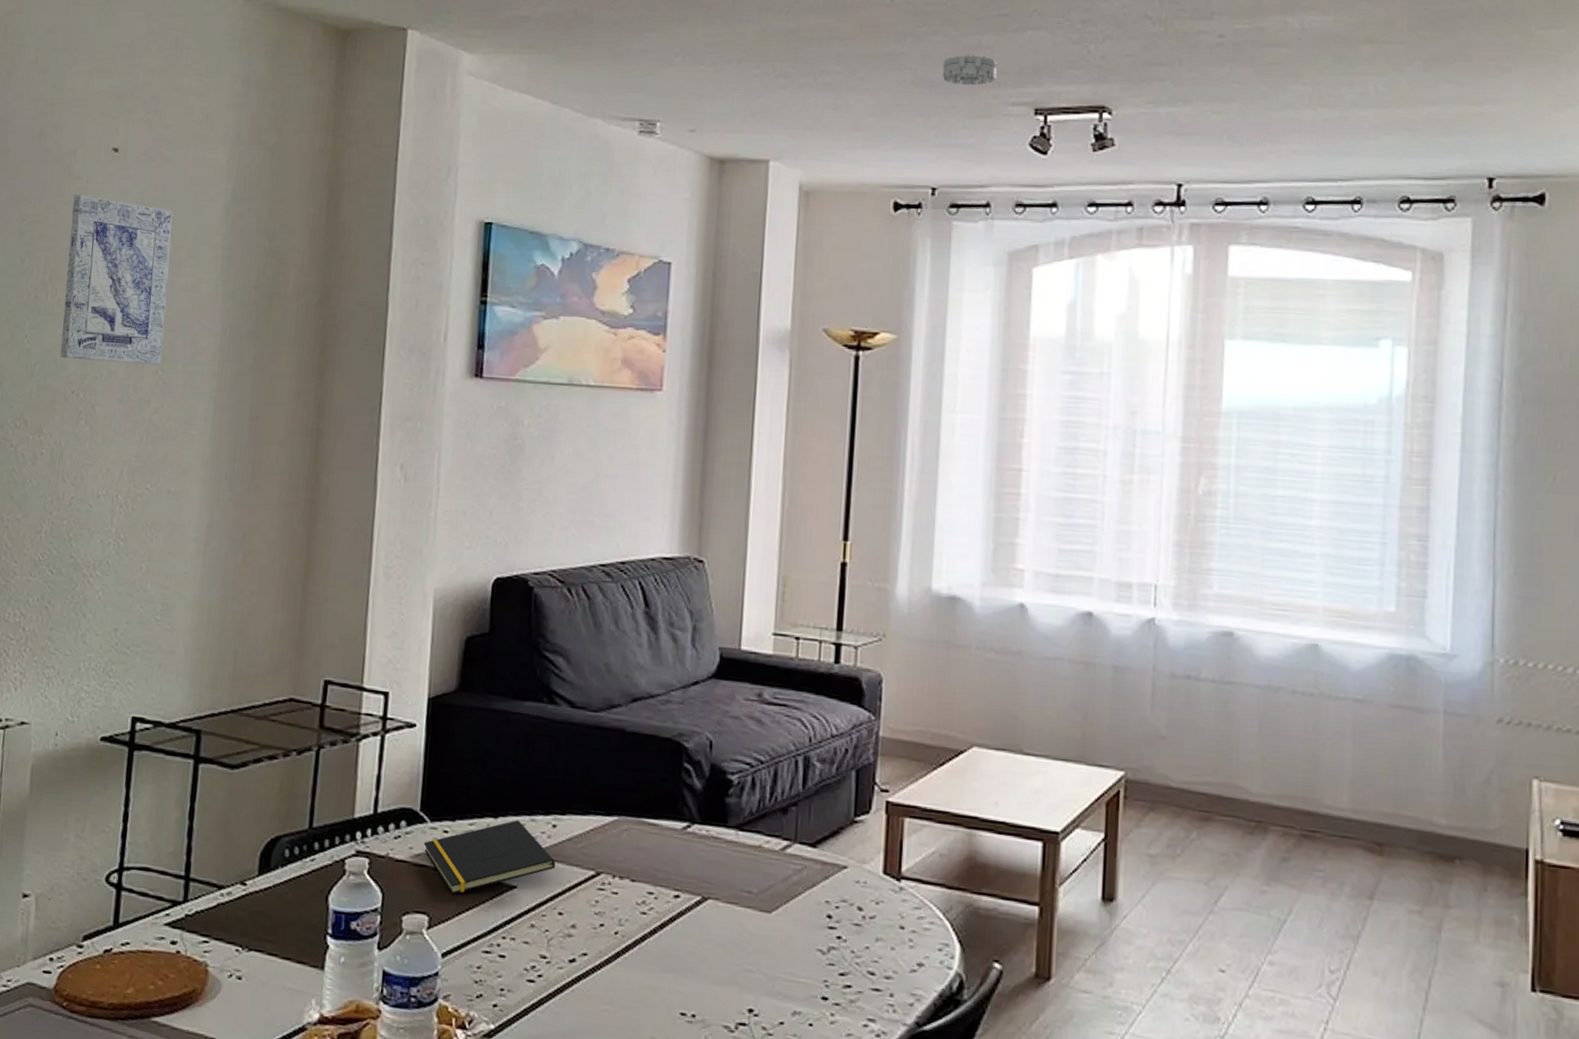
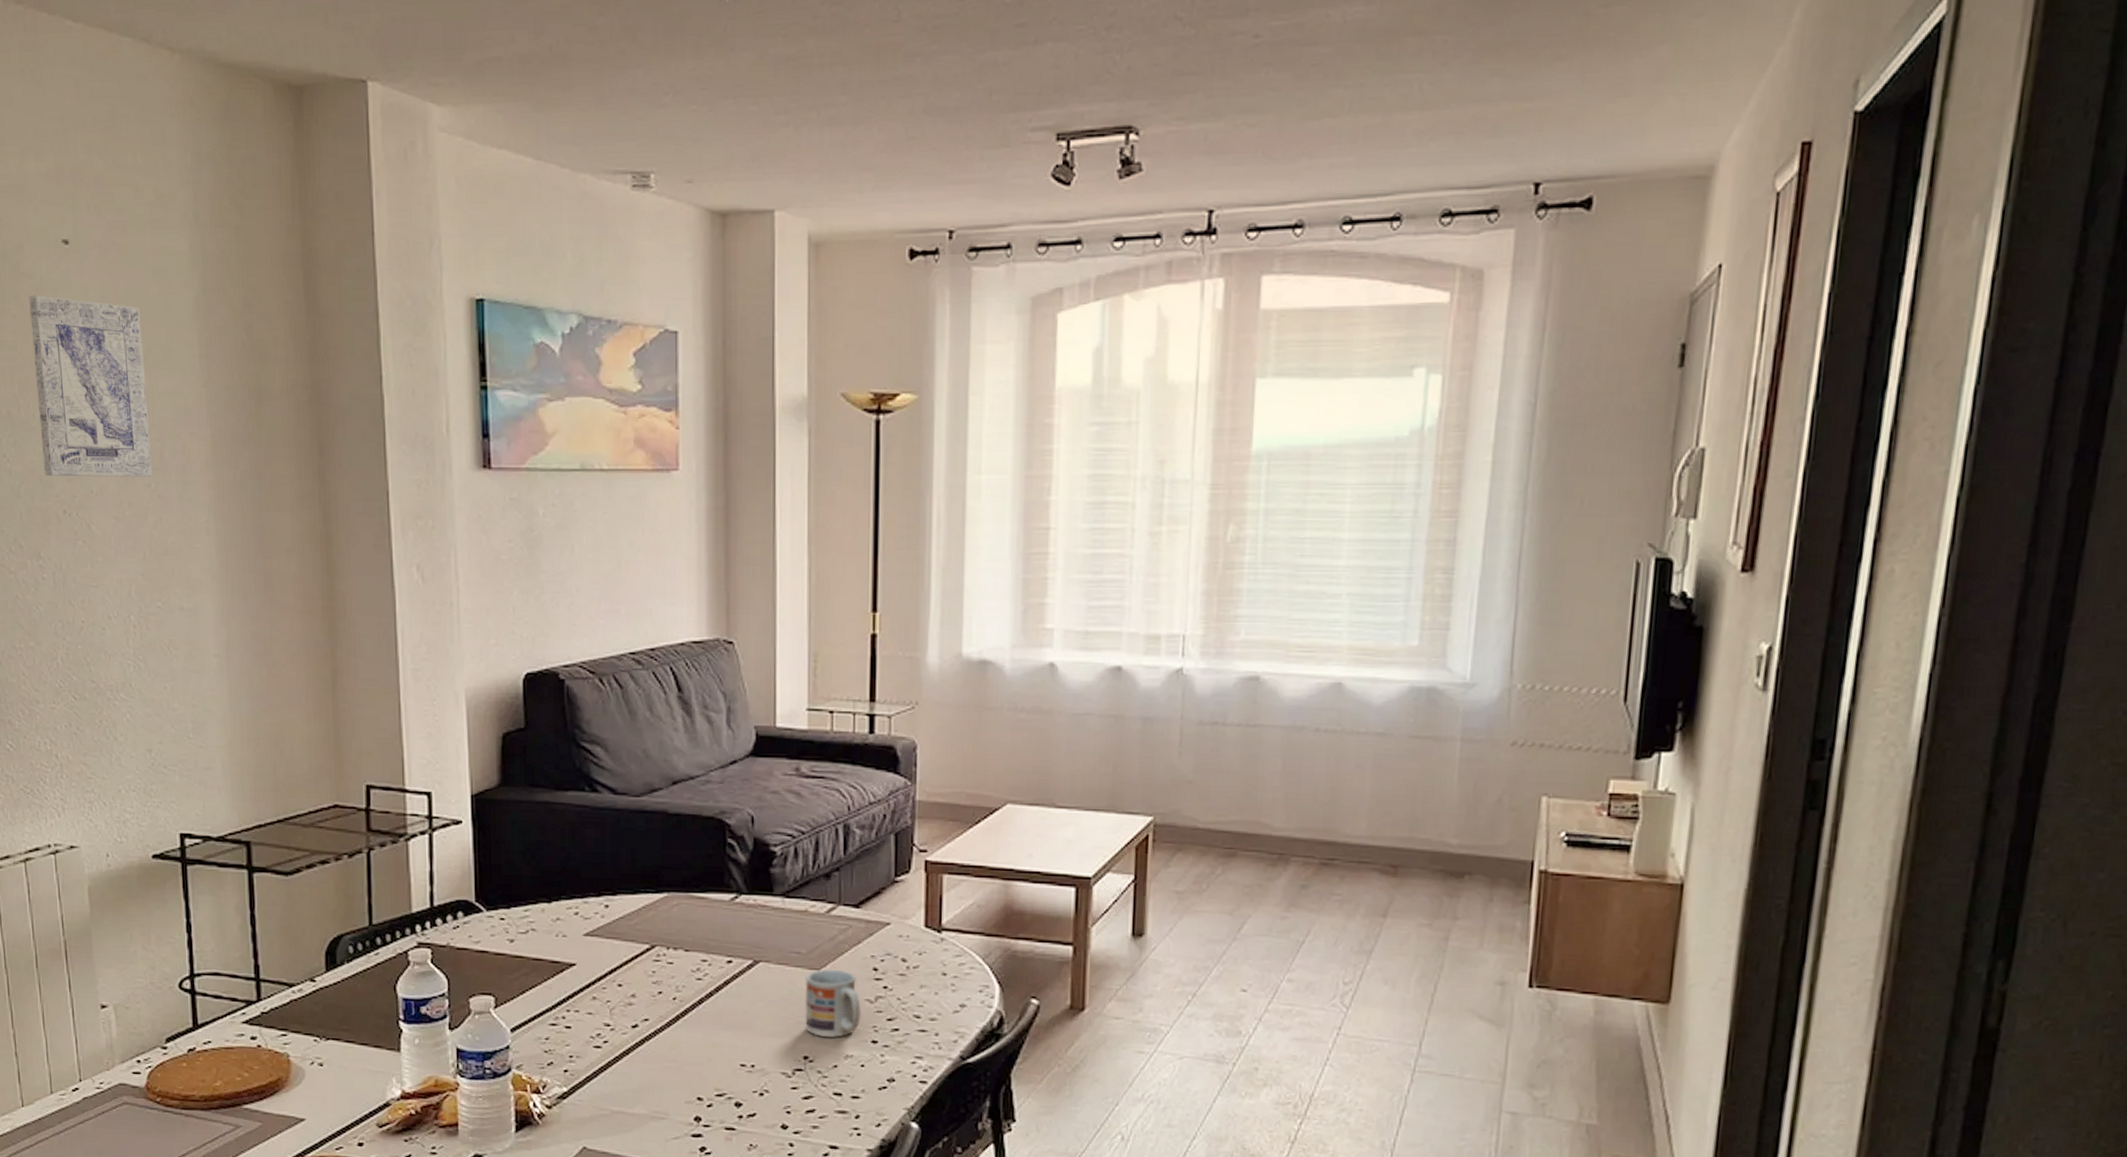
notepad: present [423,820,556,895] -> none [482,903,611,976]
cup: none [752,911,812,991] -> present [805,968,861,1038]
smoke detector: present [942,54,998,86] -> none [956,74,1016,111]

